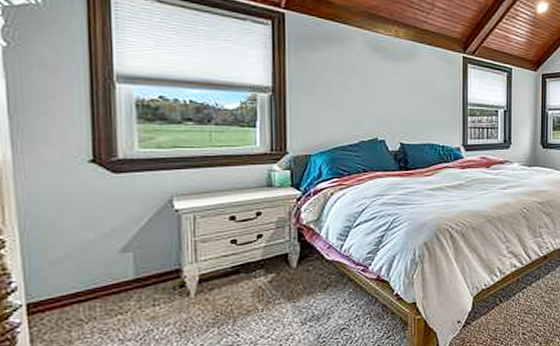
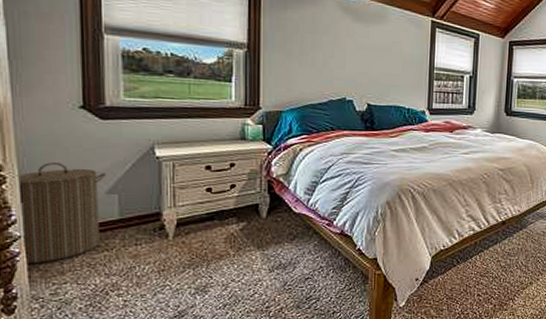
laundry hamper: none [17,222,121,334] -> present [16,163,107,263]

